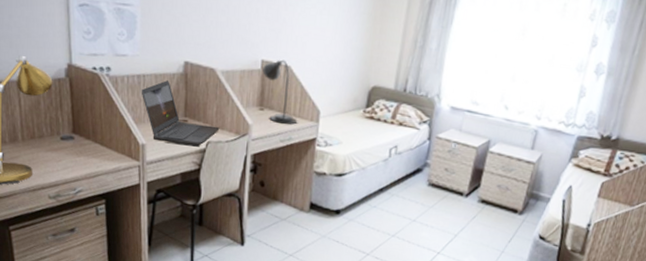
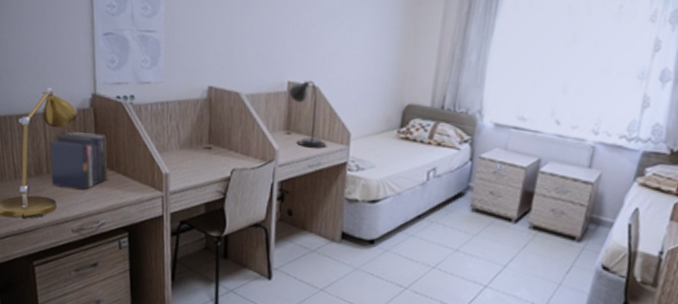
books: none [24,100,84,158] -> present [49,131,108,190]
laptop computer: present [141,80,220,147] -> none [164,107,245,175]

